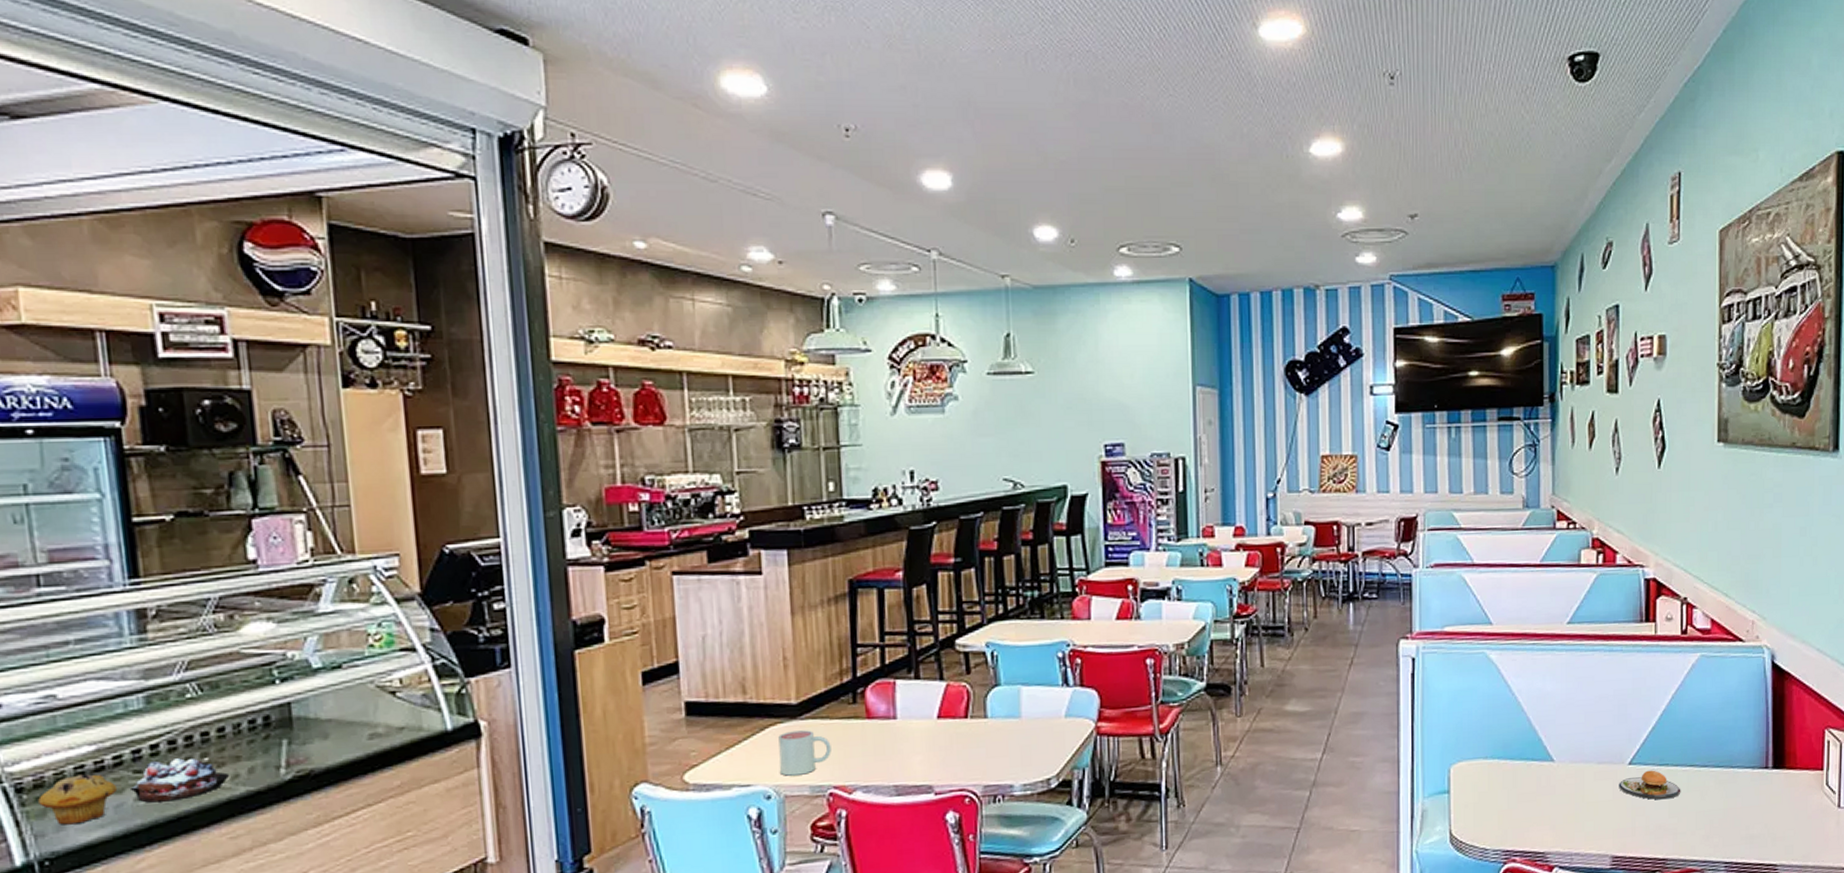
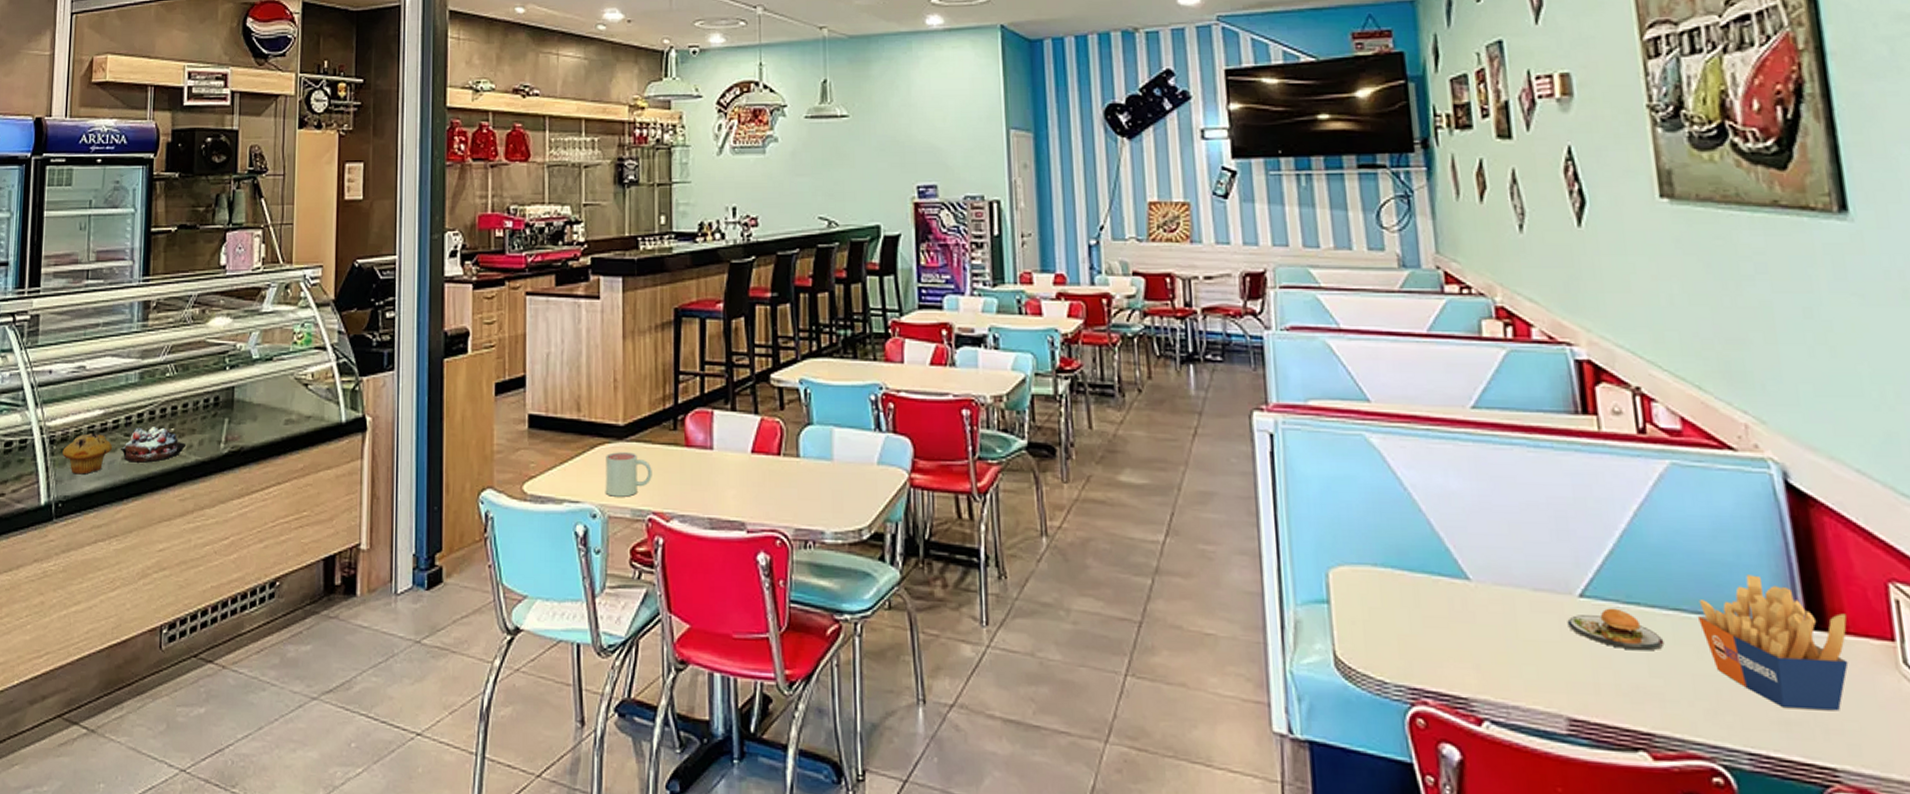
french fries: none [1704,734,1797,827] -> present [1697,574,1849,711]

